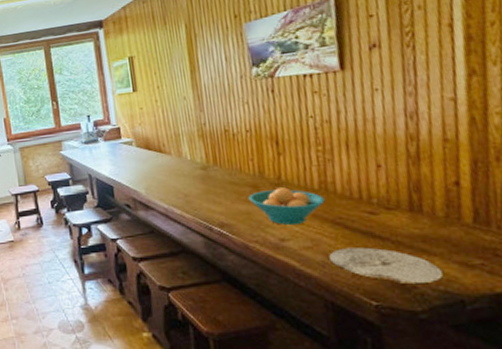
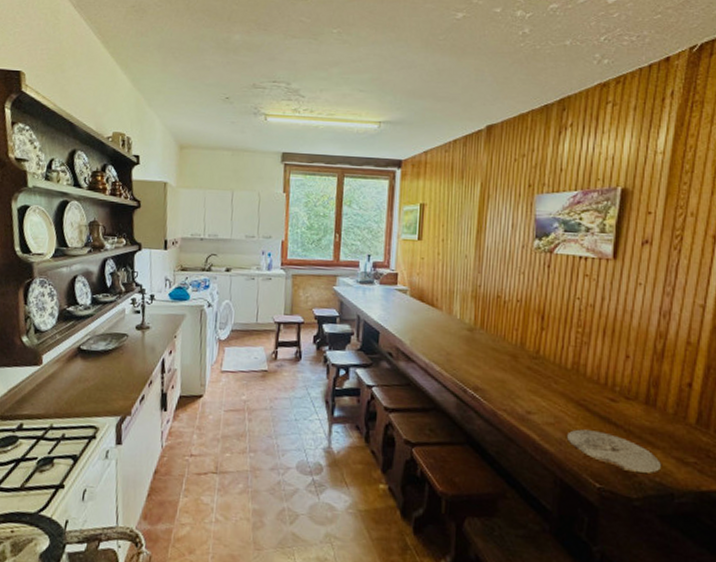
fruit bowl: present [248,187,325,226] -> none [506,361,574,401]

